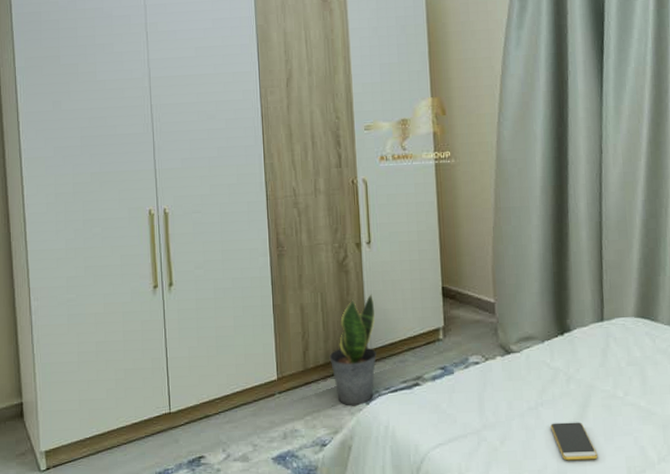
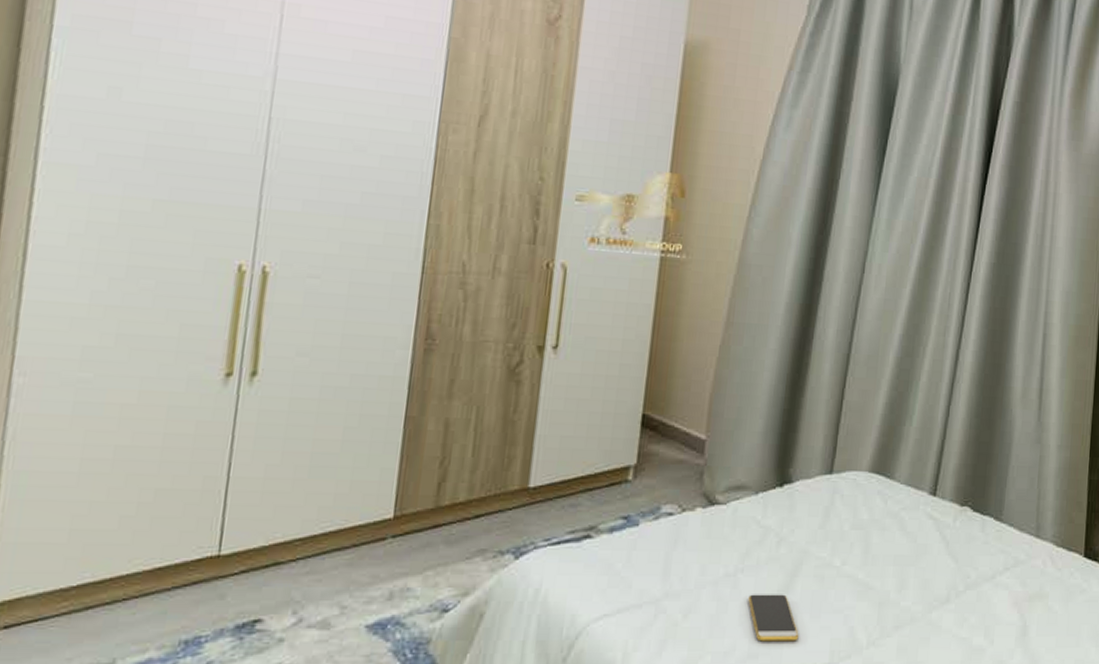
potted plant: present [329,294,377,406] -> none [473,414,549,560]

